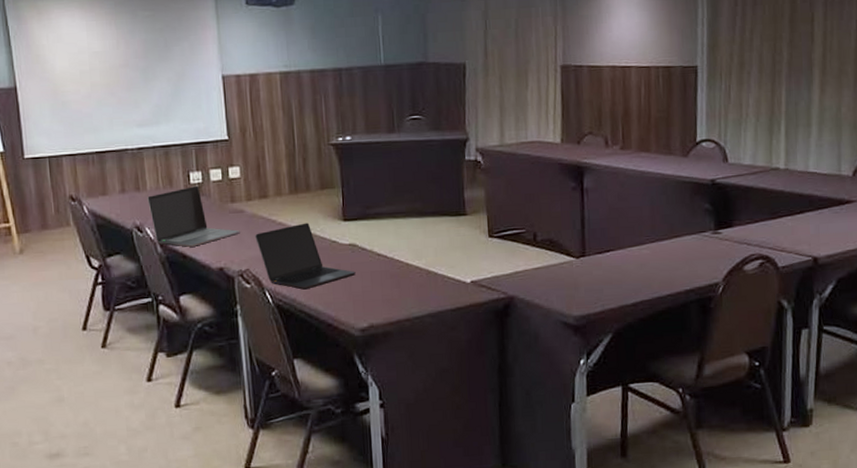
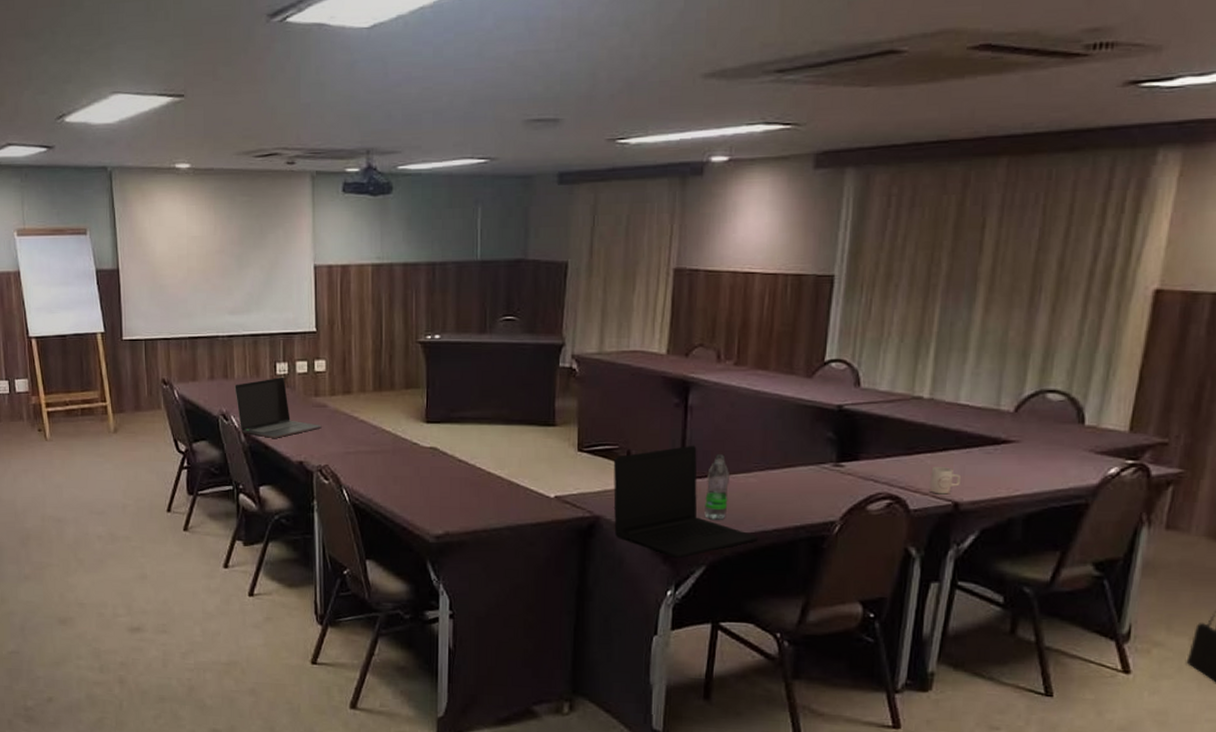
laptop: present [255,223,356,290] -> none [336,422,435,490]
laptop: none [521,224,656,330] -> present [613,445,759,559]
bottle: none [606,230,627,291] -> present [704,454,729,520]
mug: none [791,227,817,252] -> present [929,466,962,495]

